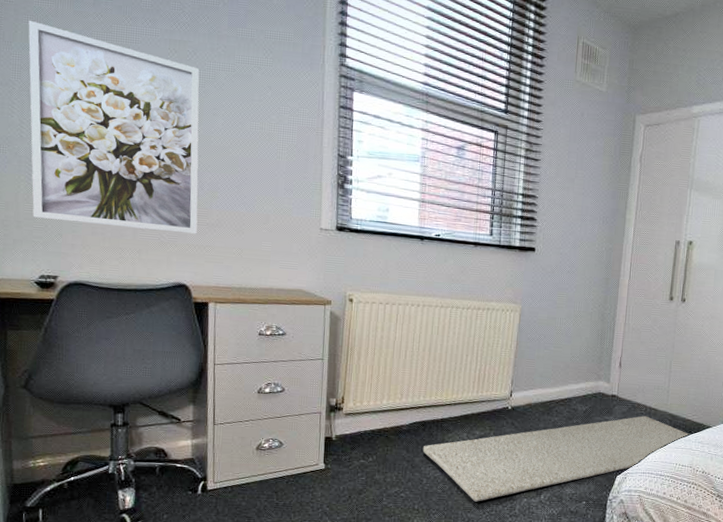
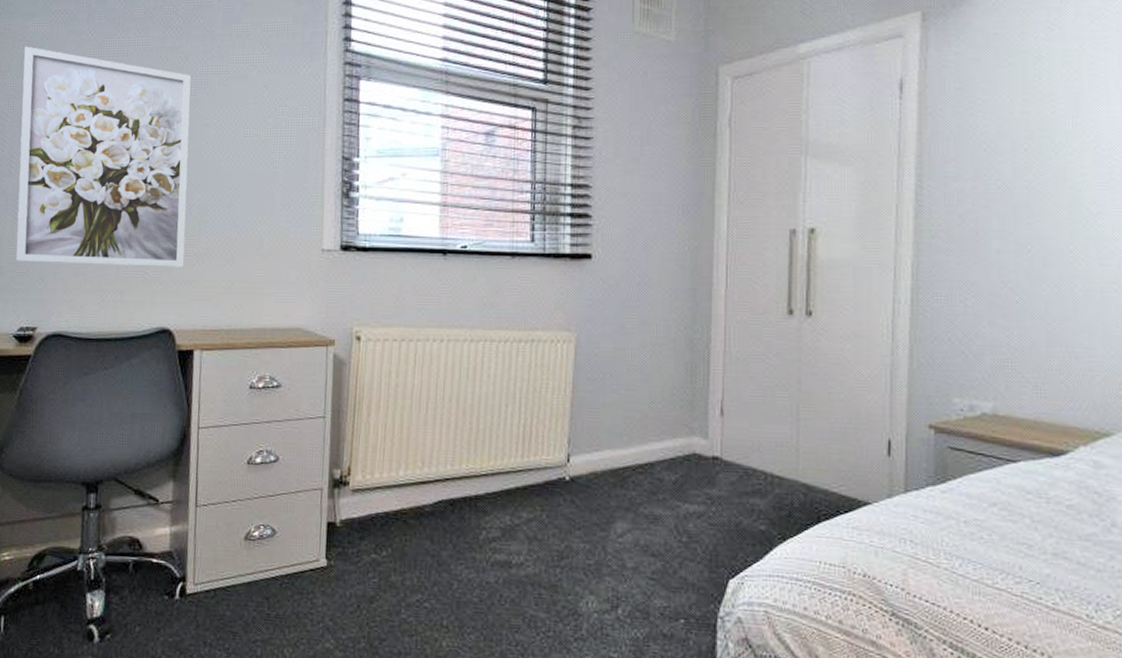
rug: present [422,416,691,502] -> none [451,487,839,617]

